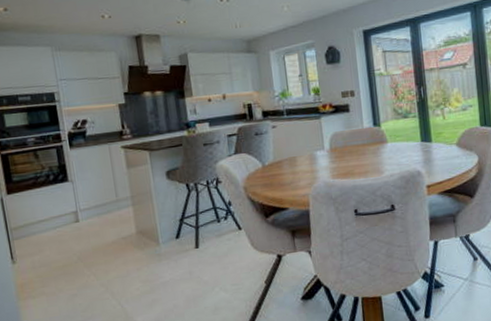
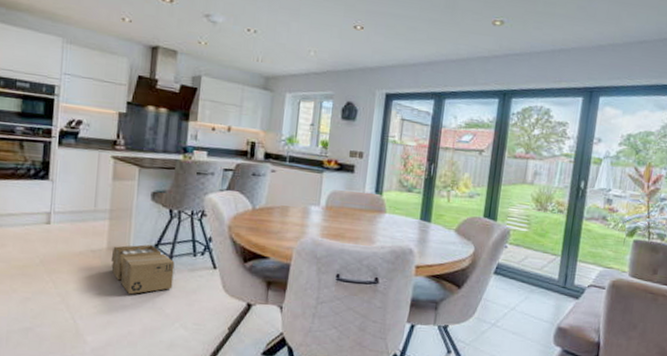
cardboard box: none [142,220,205,271] -> present [110,244,175,295]

